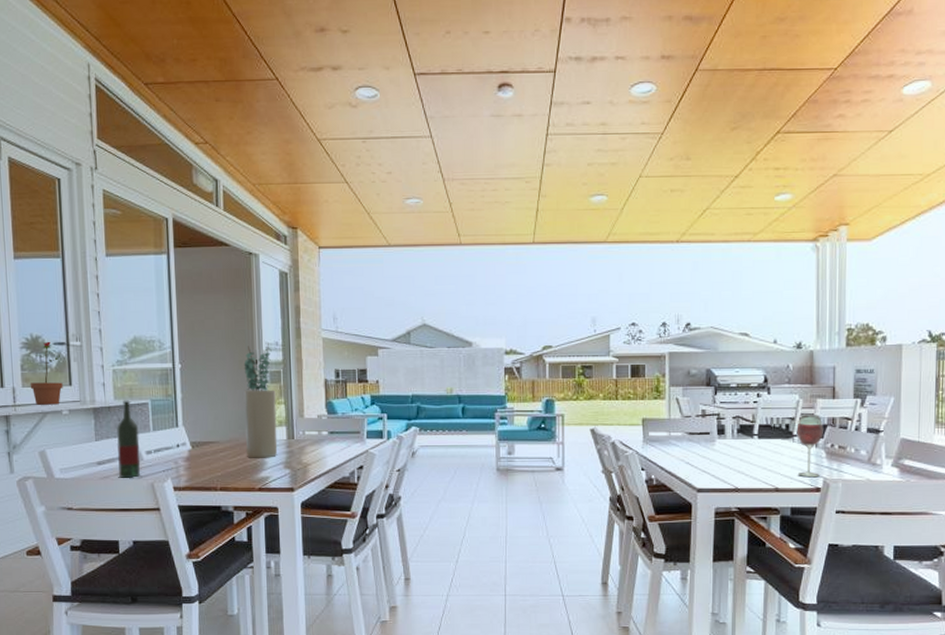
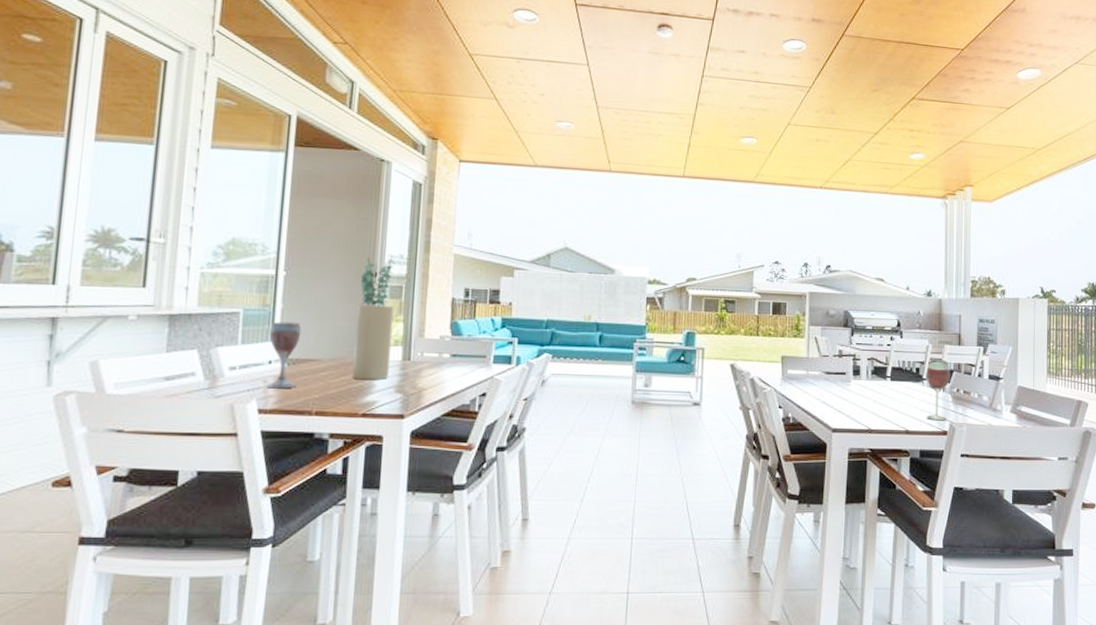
potted flower: present [30,341,63,405] -> none [90,235,138,308]
wine bottle: present [115,400,141,478] -> none [191,307,224,397]
cup: none [174,409,202,469] -> present [266,321,302,389]

